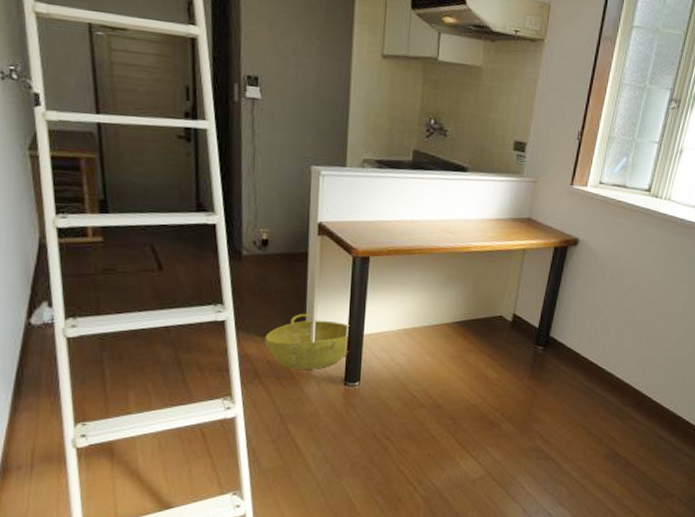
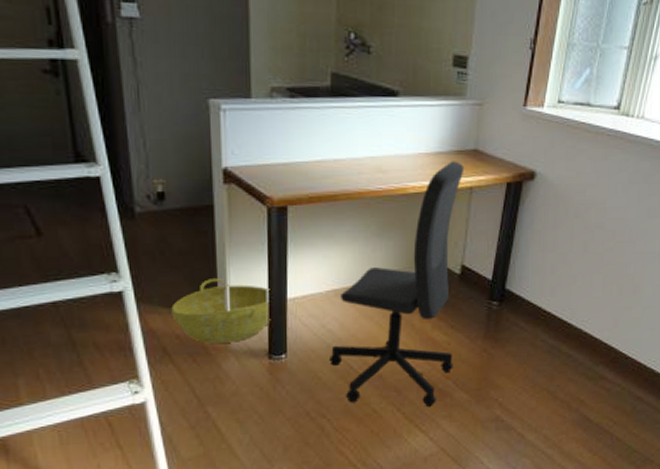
office chair: none [396,226,520,436] -> present [329,161,465,408]

